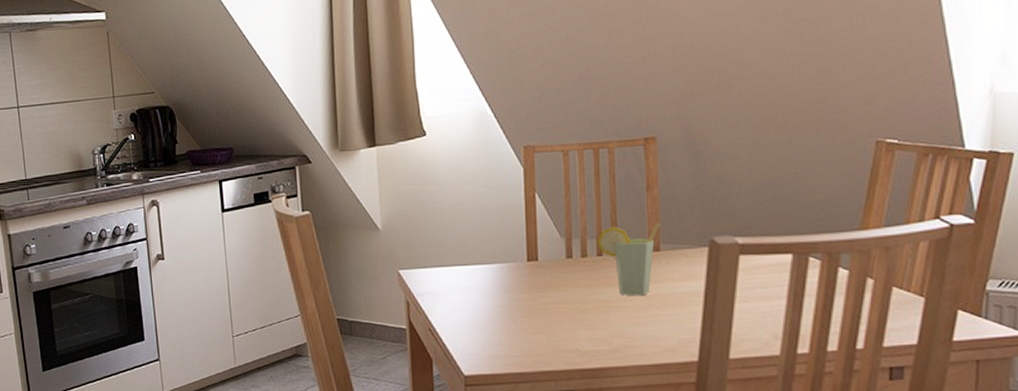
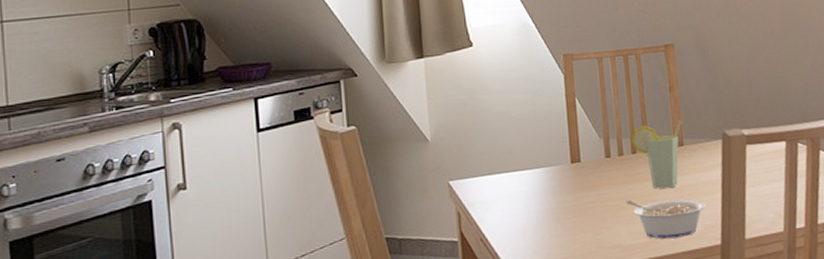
legume: none [587,304,683,349] -> present [626,200,706,239]

